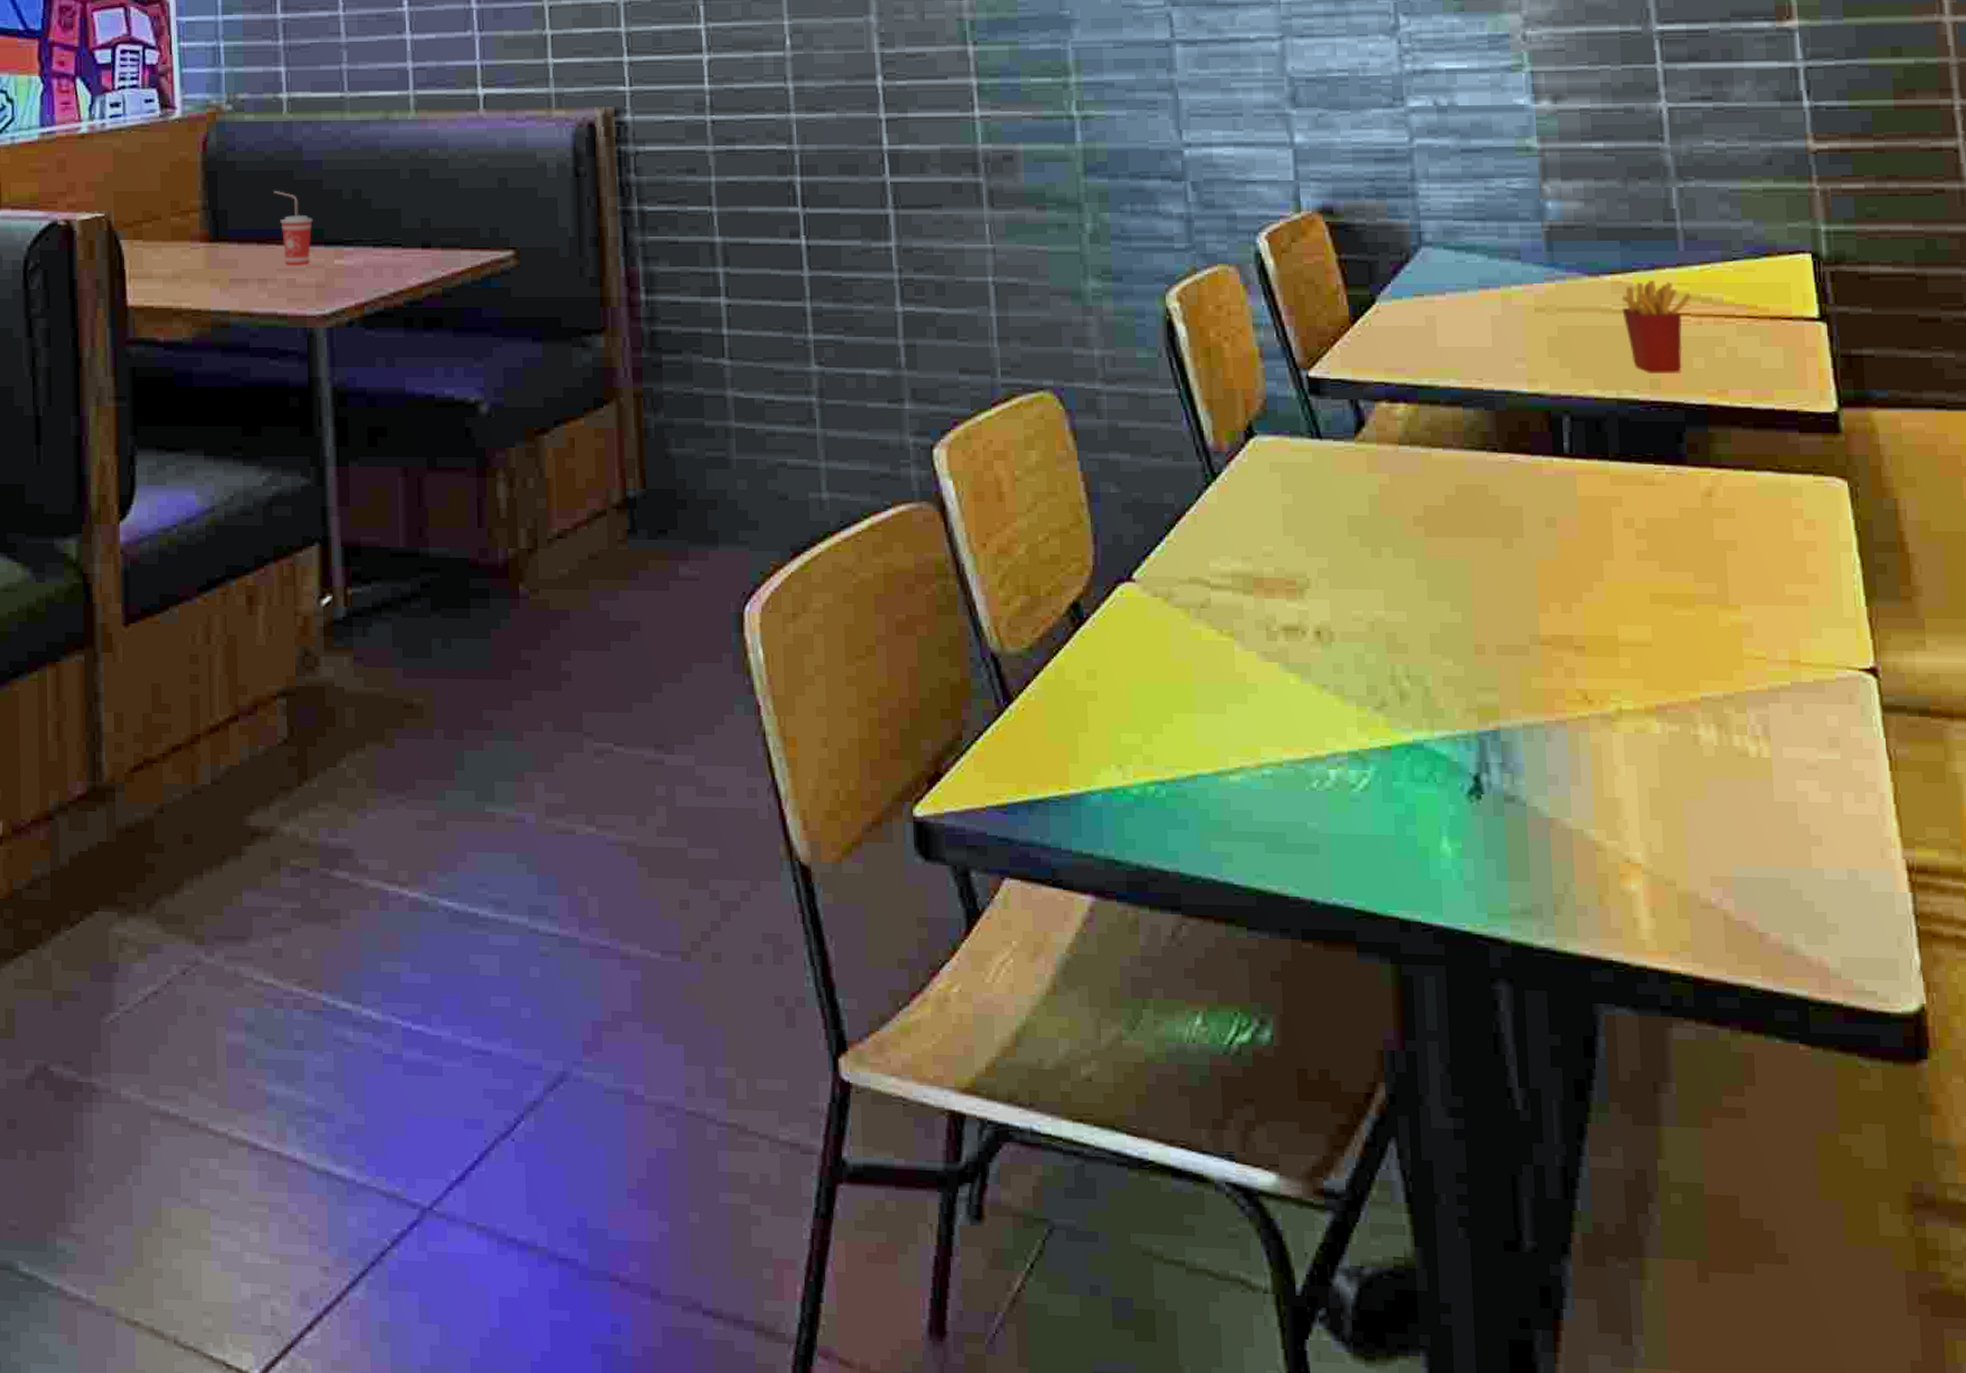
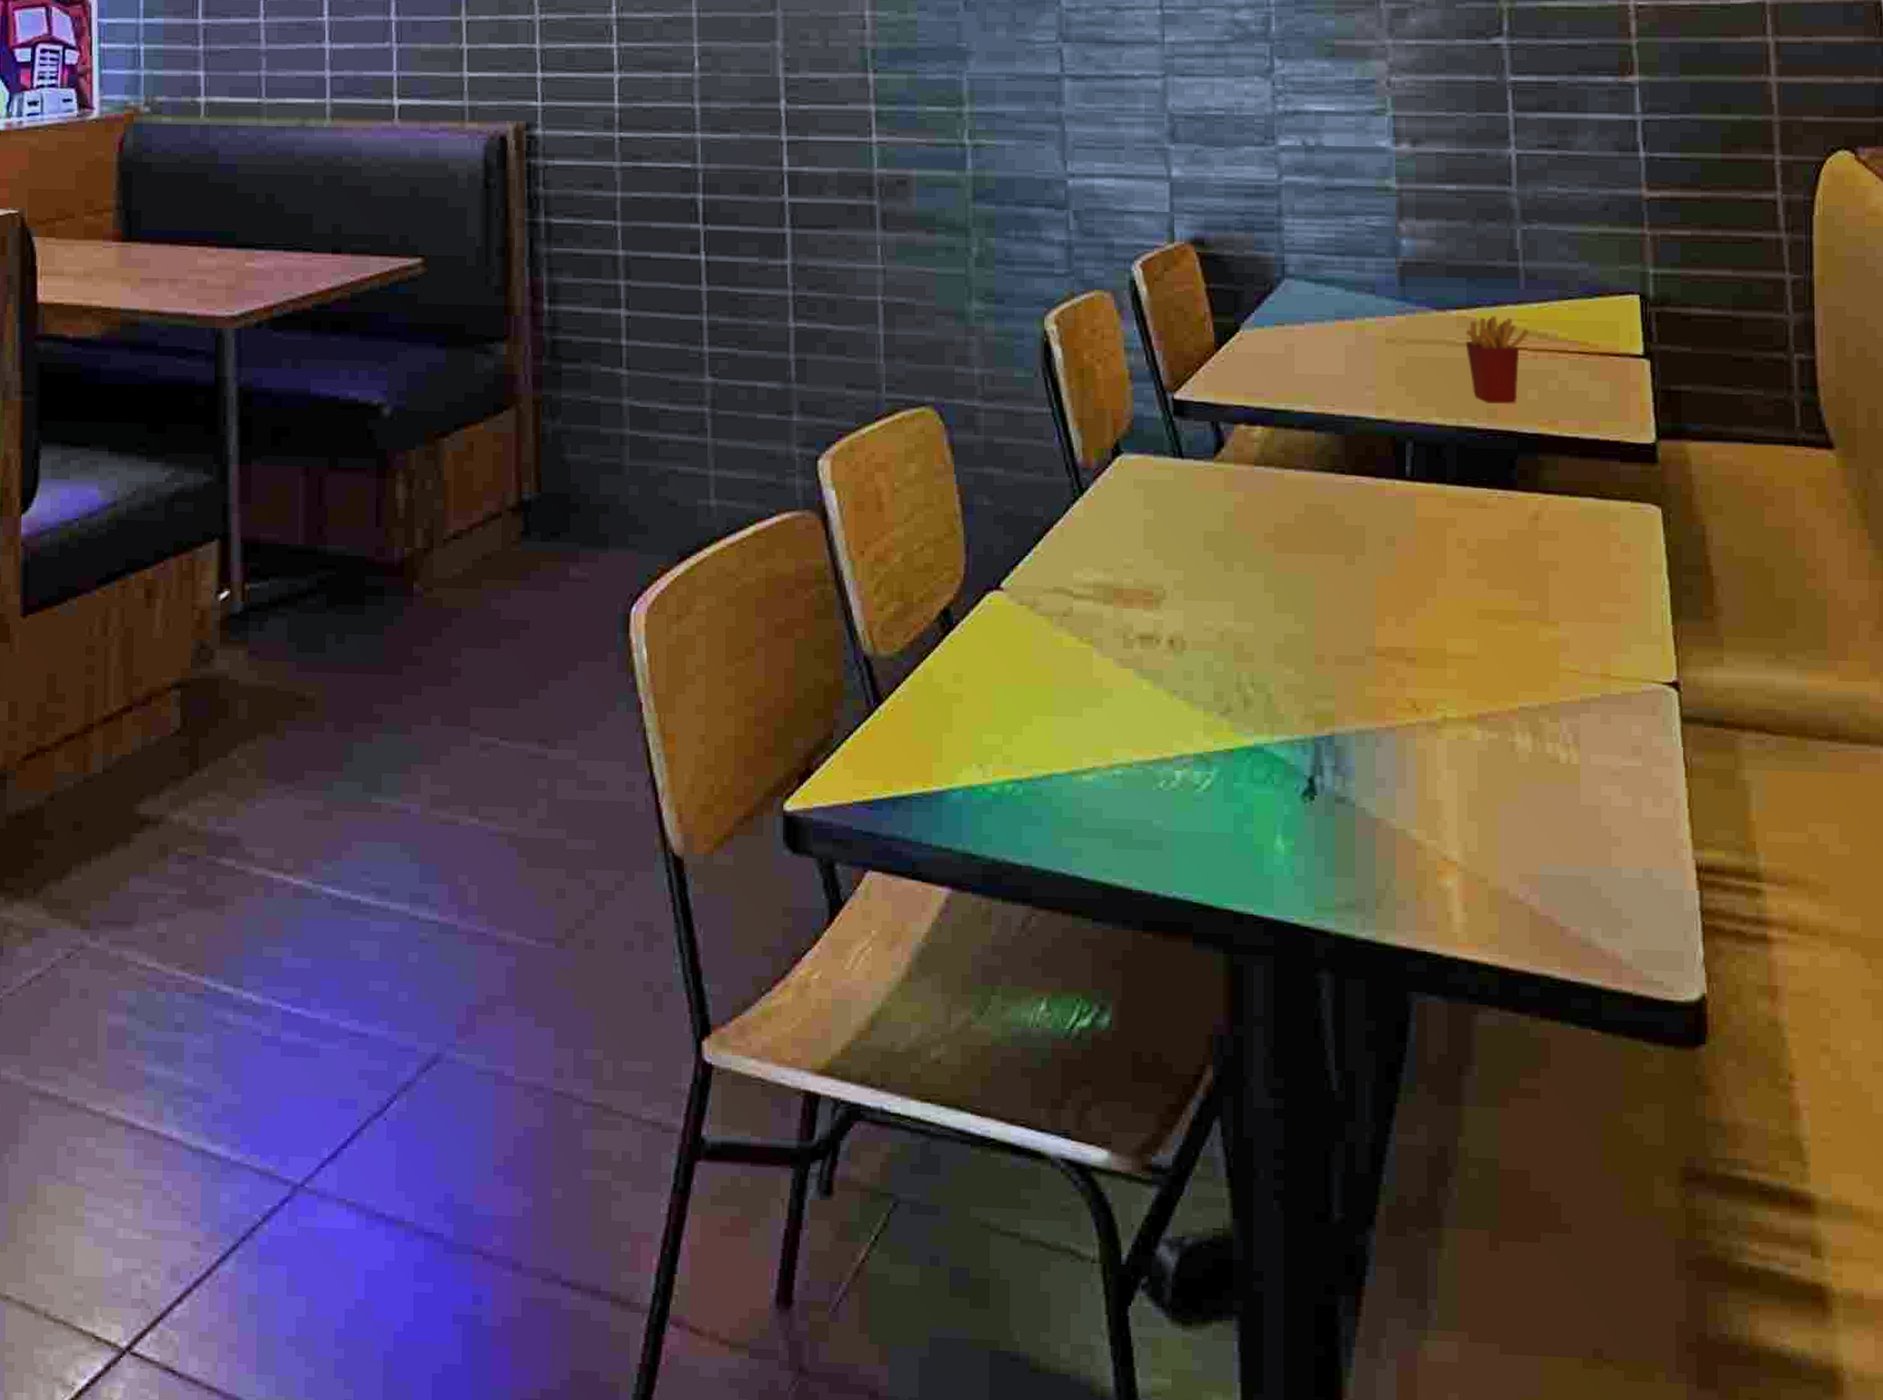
beverage cup: present [274,190,313,267] -> none [188,192,226,269]

